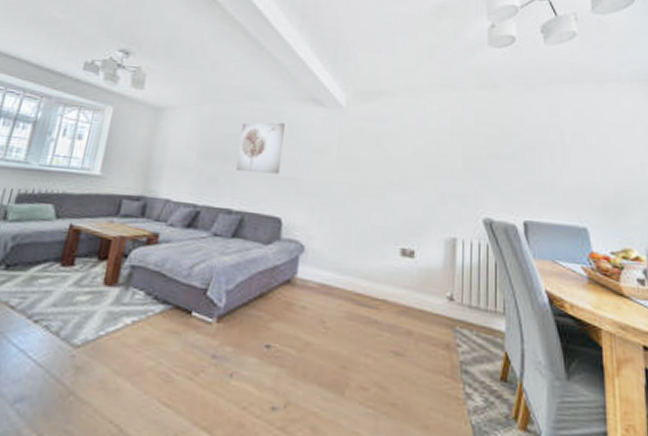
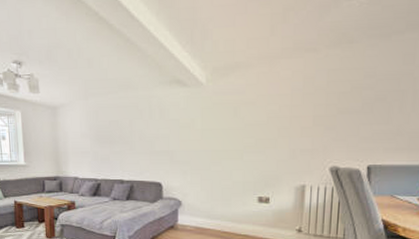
wall art: present [236,122,285,174] -> none [121,106,155,151]

